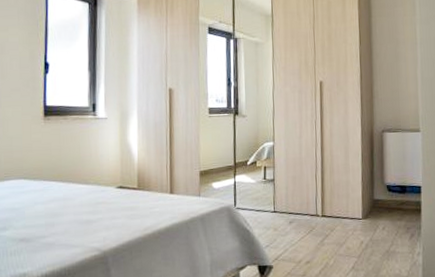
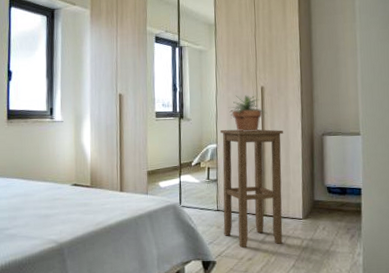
stool: none [277,126,343,250] -> present [220,129,284,248]
potted plant: none [285,89,325,129] -> present [228,94,267,132]

